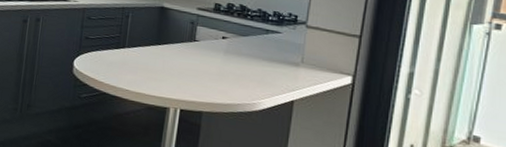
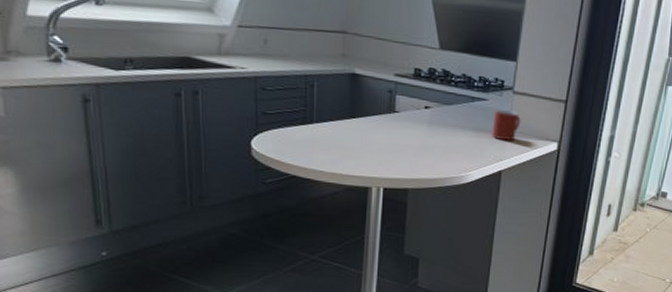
mug: none [284,42,314,72] -> present [492,110,521,140]

